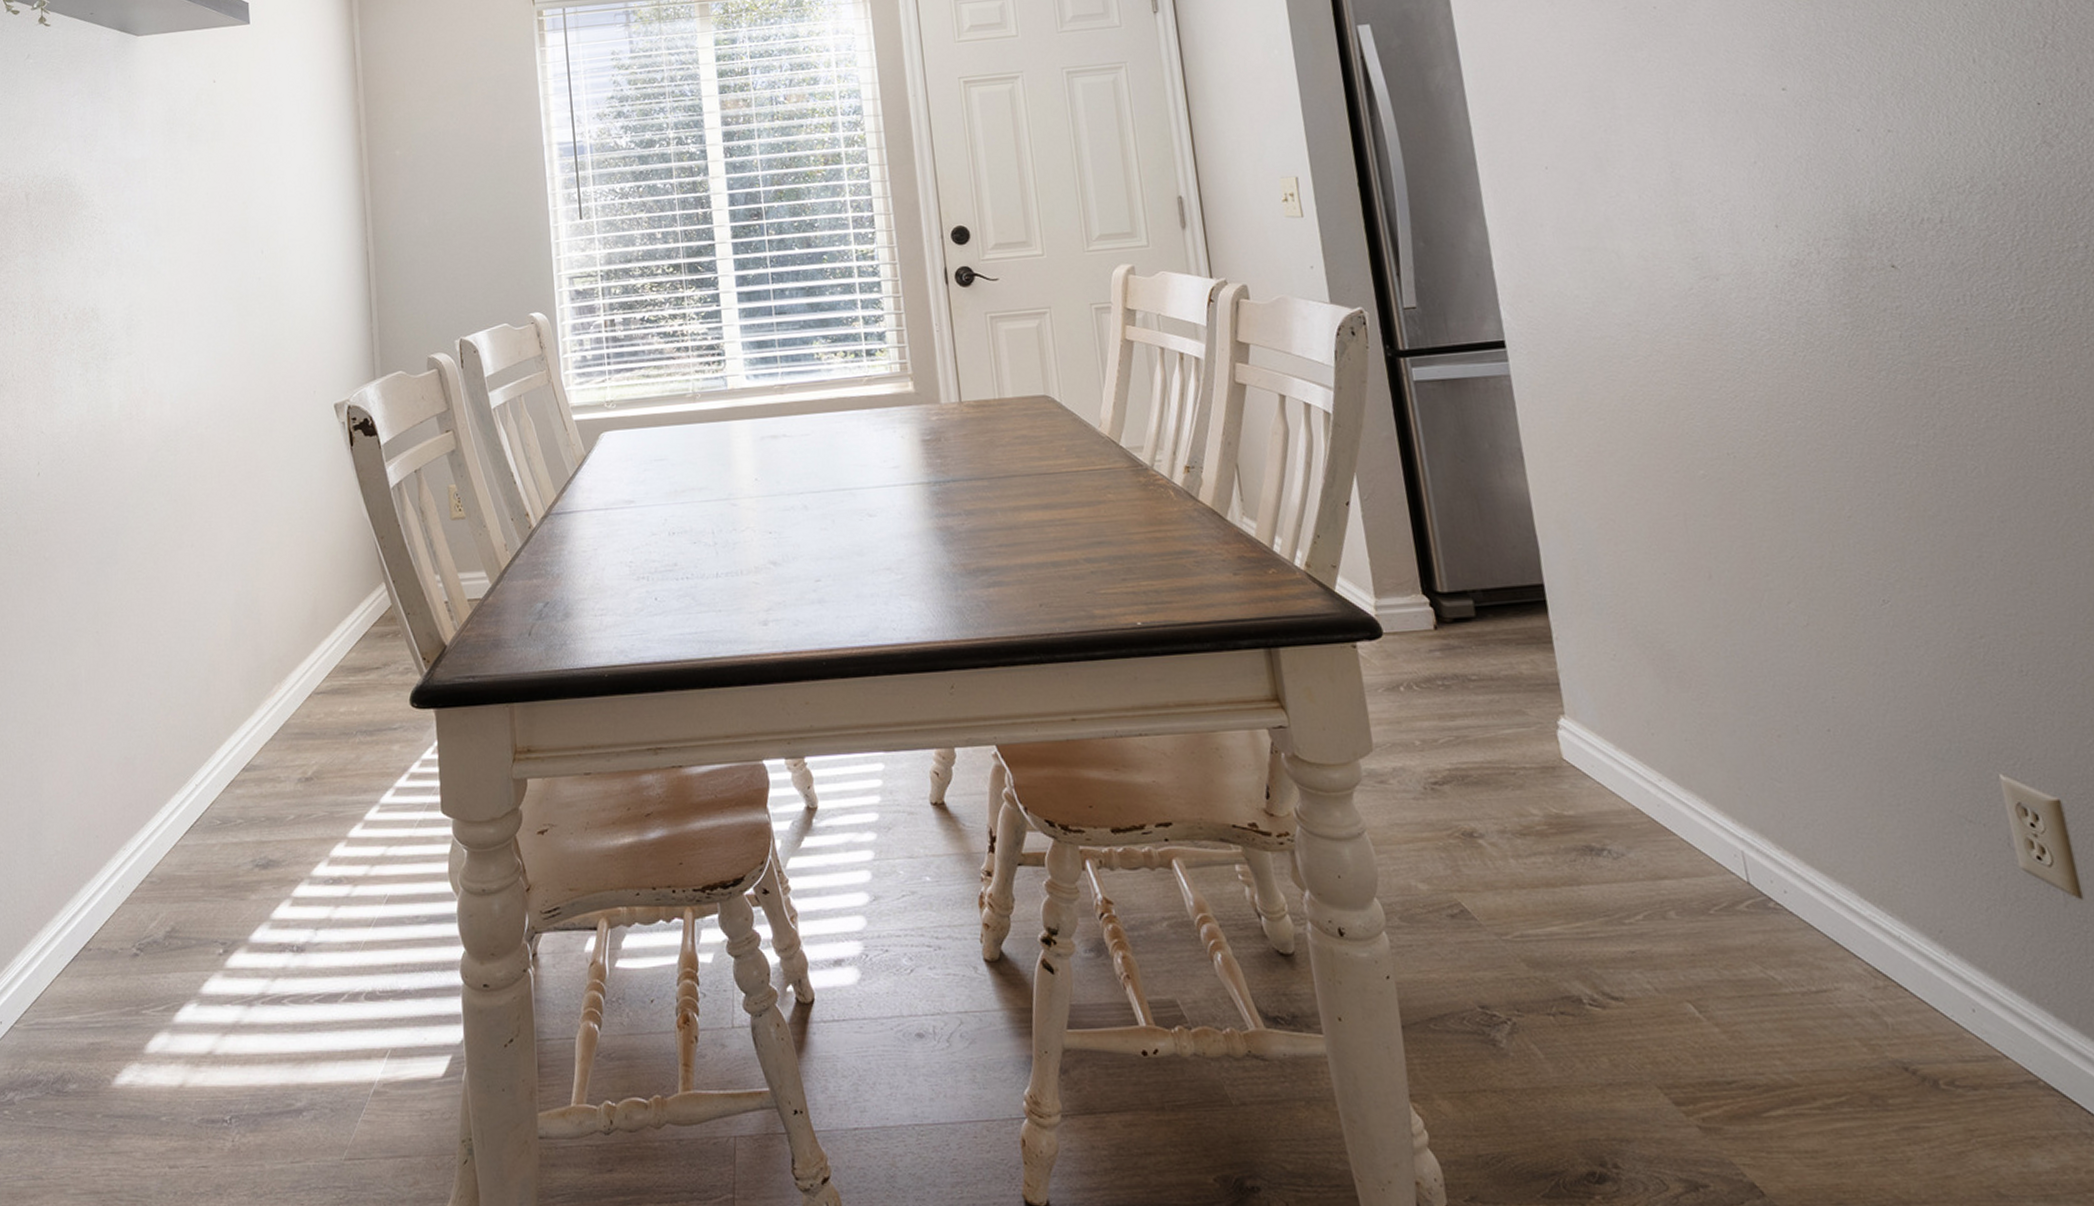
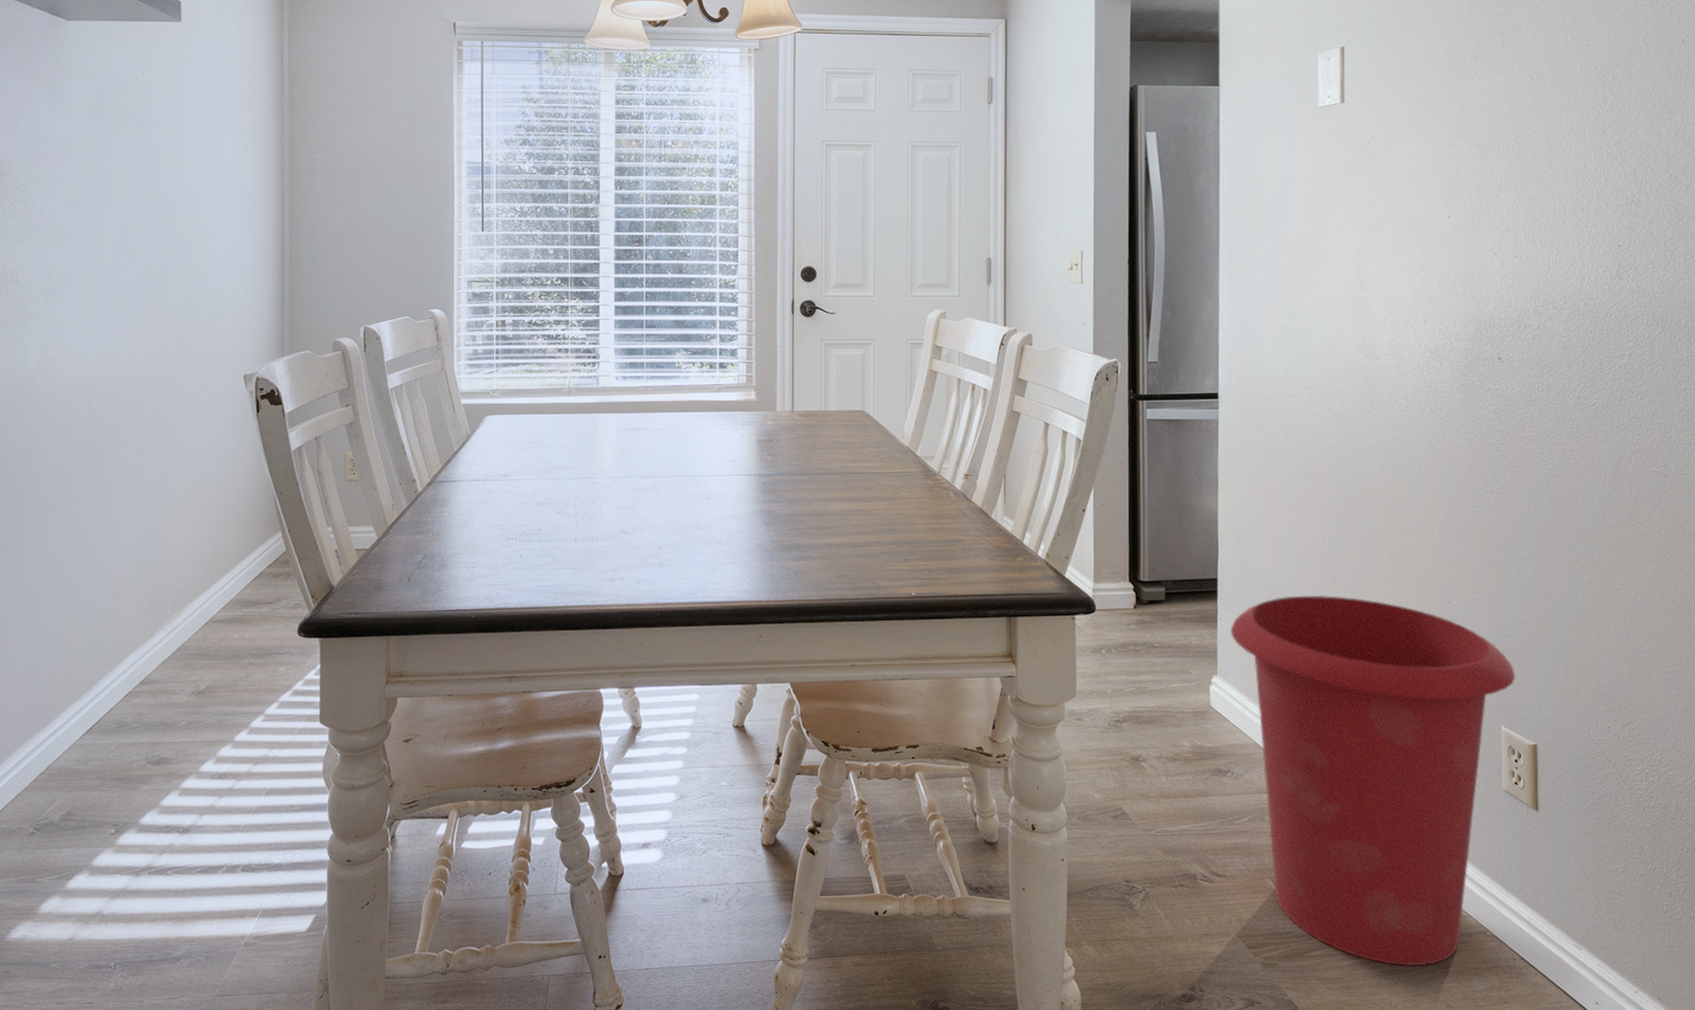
waste bin: none [1572,599,2008,1134] -> present [1230,595,1516,967]

